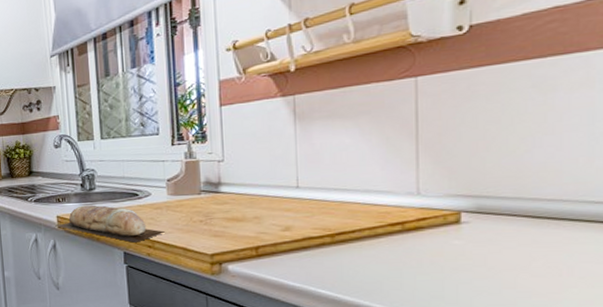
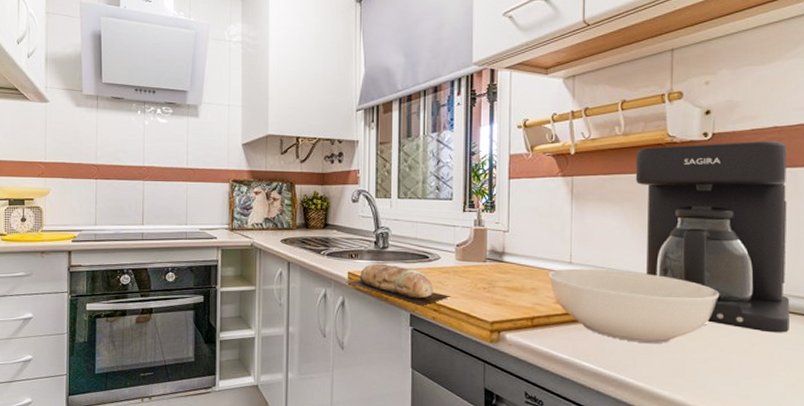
bowl: none [271,190,487,266] -> present [548,268,720,343]
coffee maker: none [370,23,583,245] -> present [635,140,790,333]

